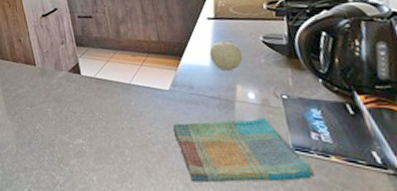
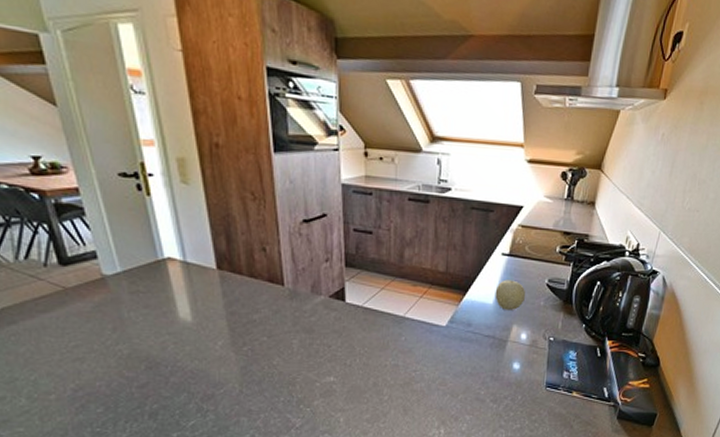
dish towel: present [172,117,316,183] -> none [440,357,557,419]

